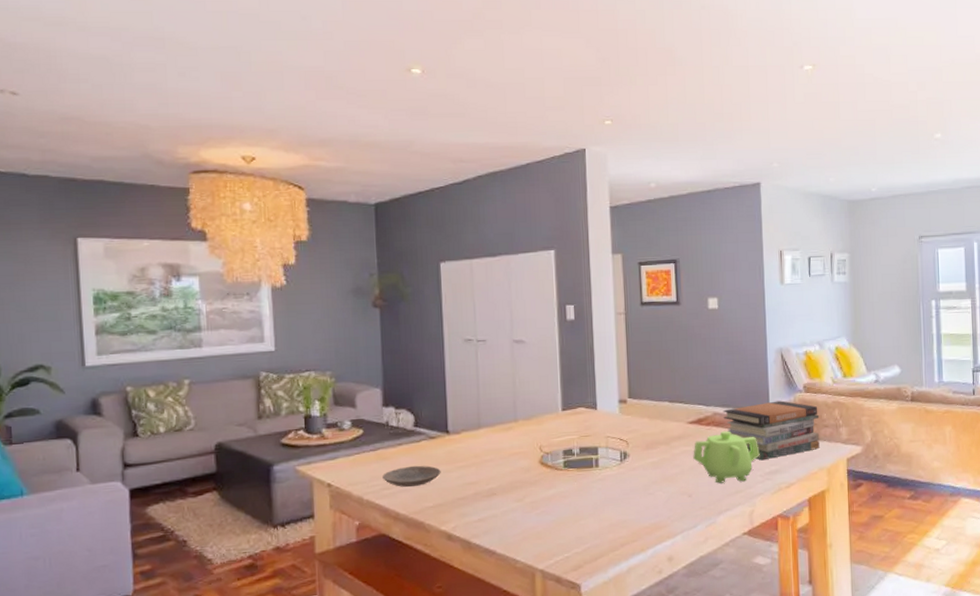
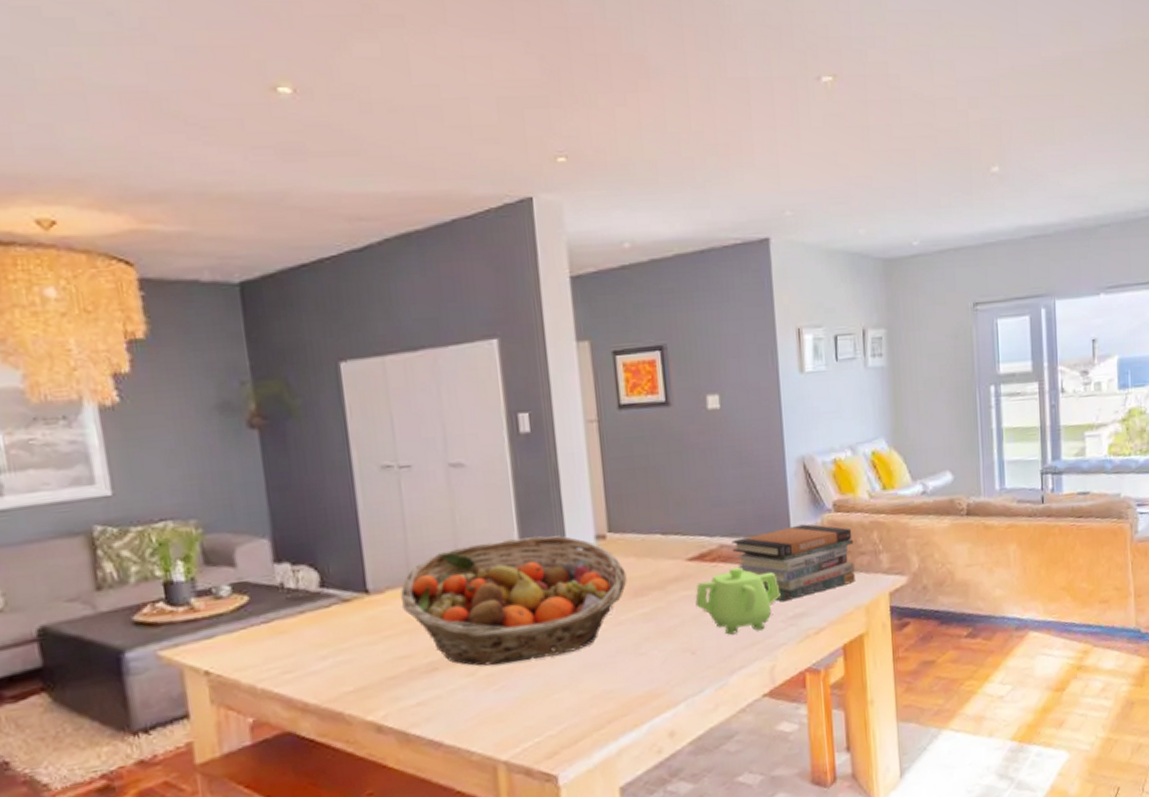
plate: present [382,465,441,487] -> none [281,638,362,669]
fruit basket: none [471,398,641,495] -> present [400,535,627,666]

